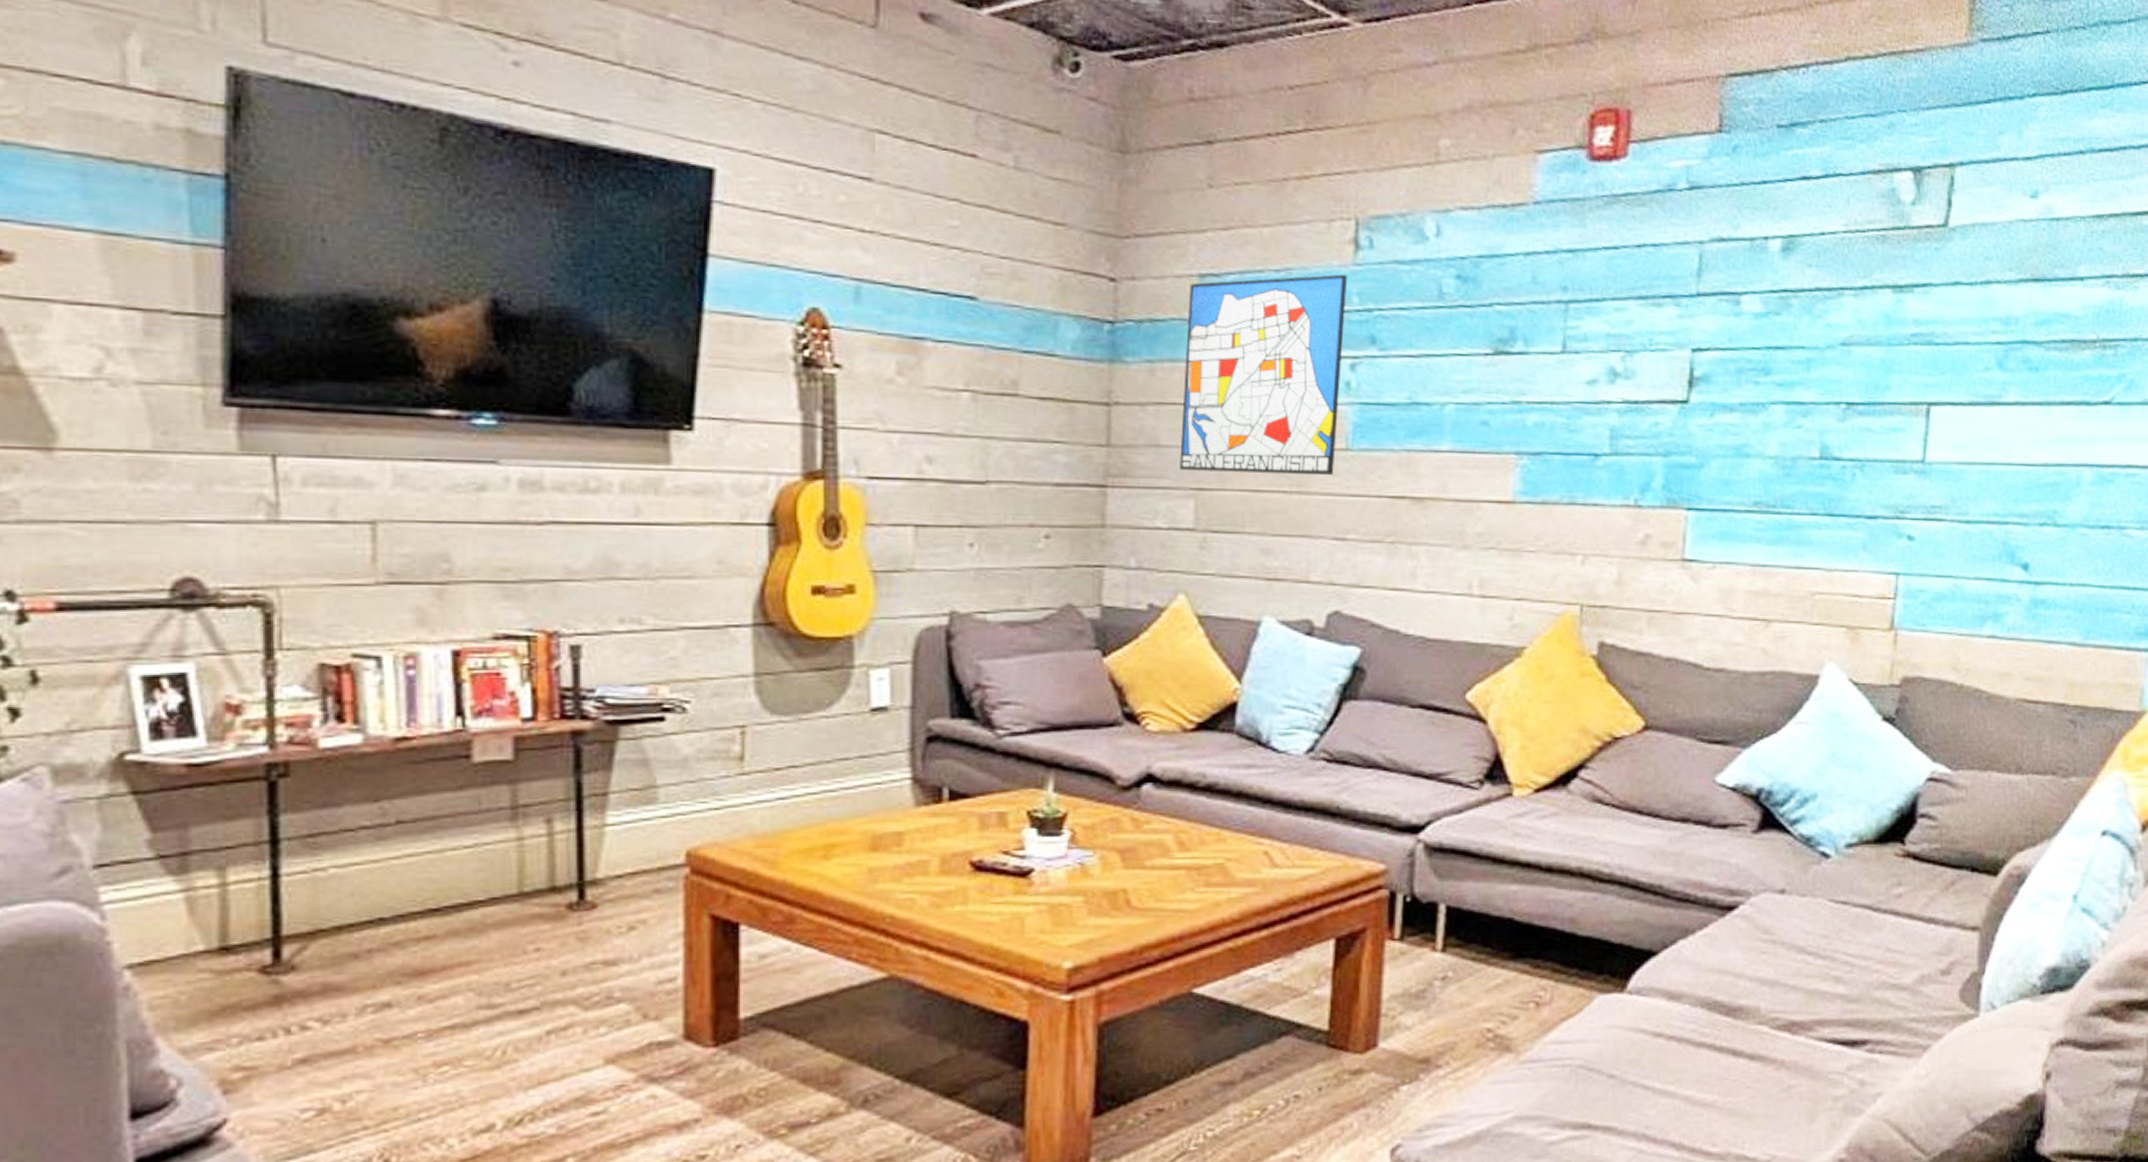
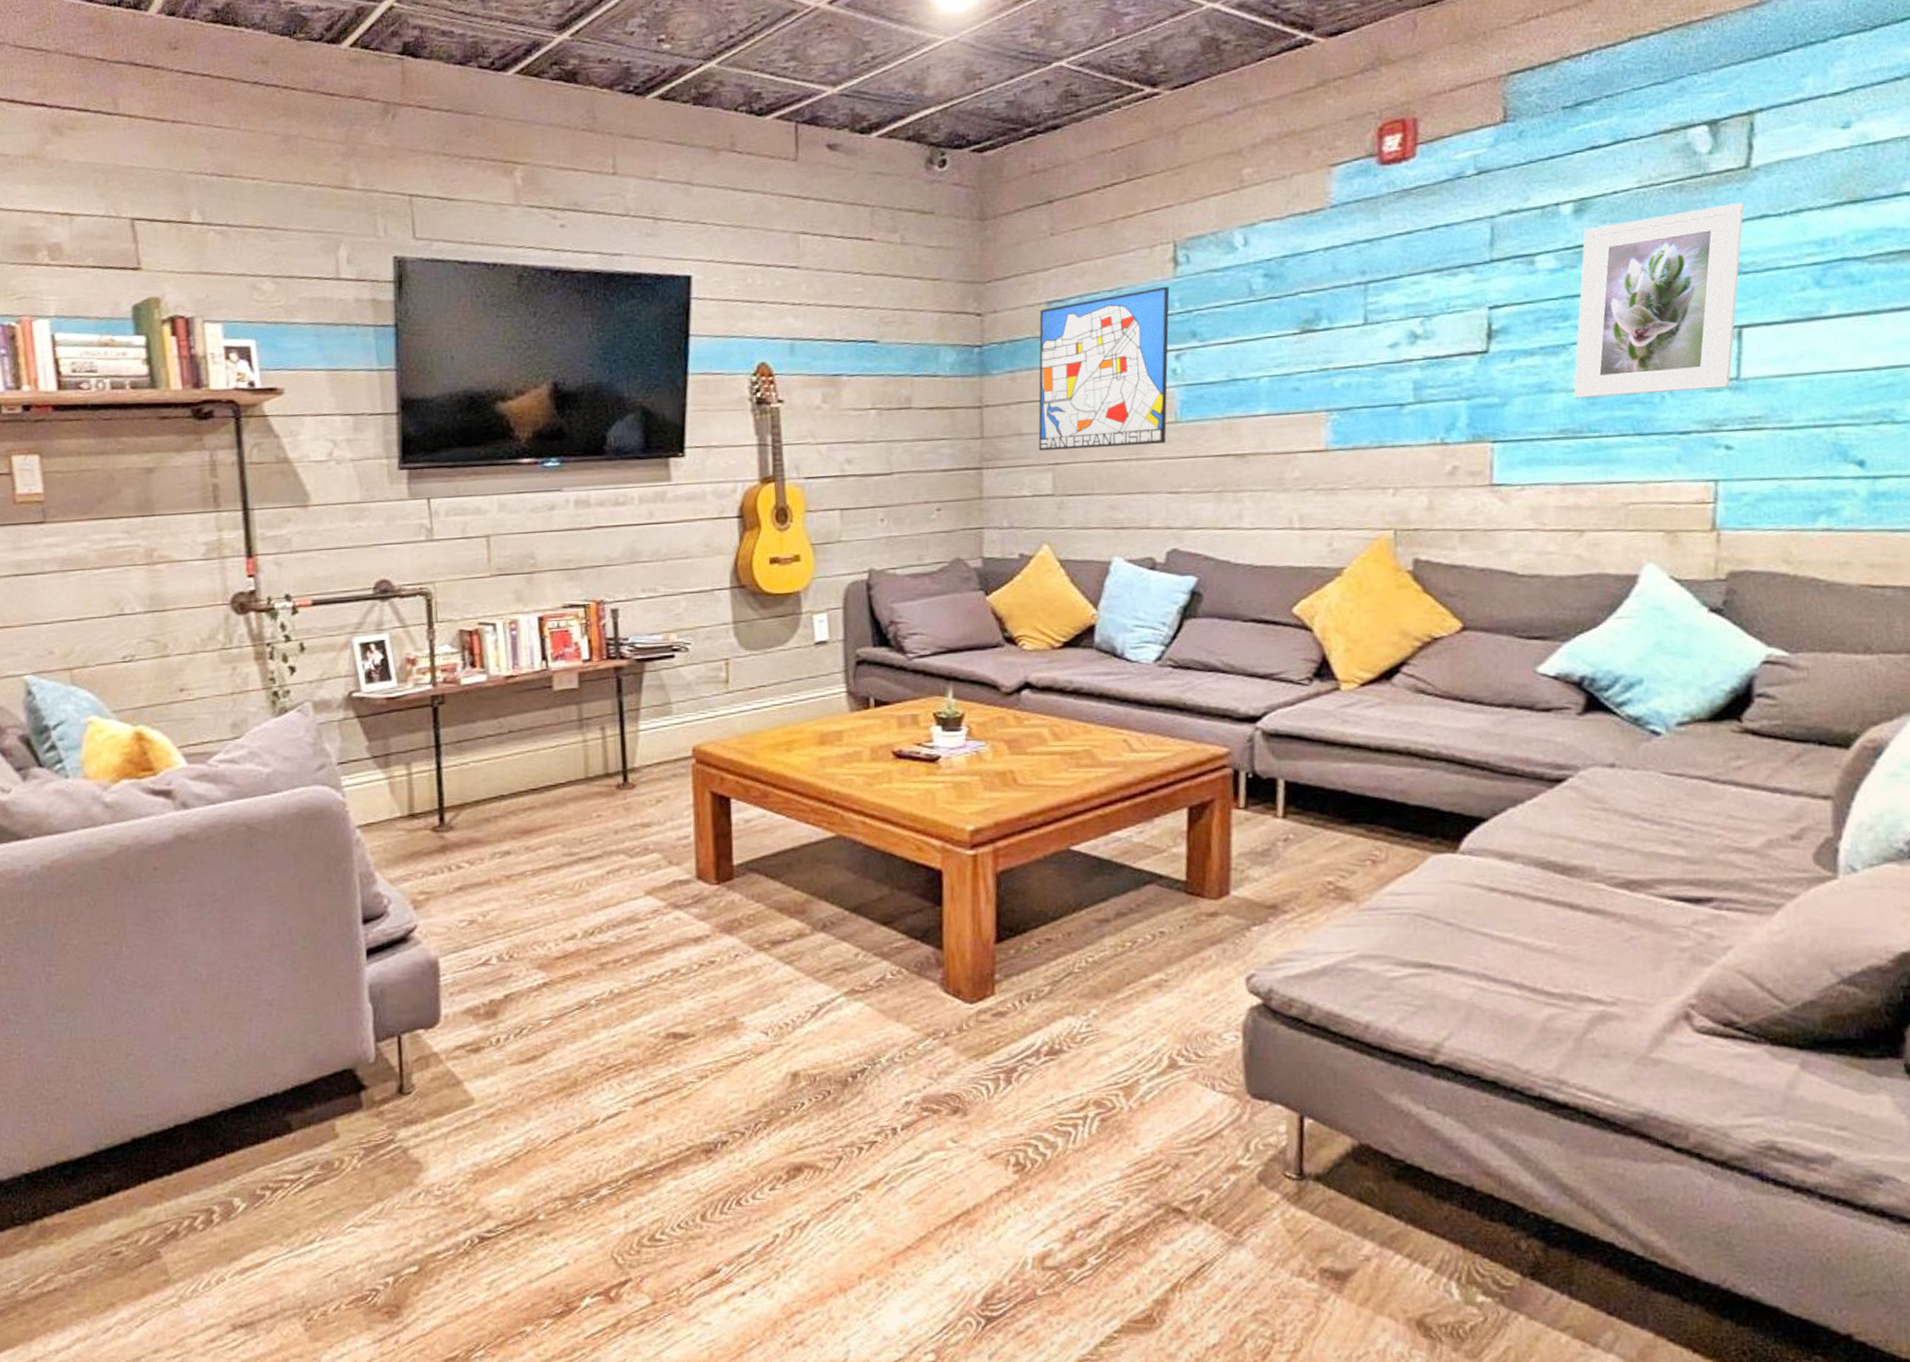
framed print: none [1769,264,1940,470] -> present [1573,203,1744,398]

